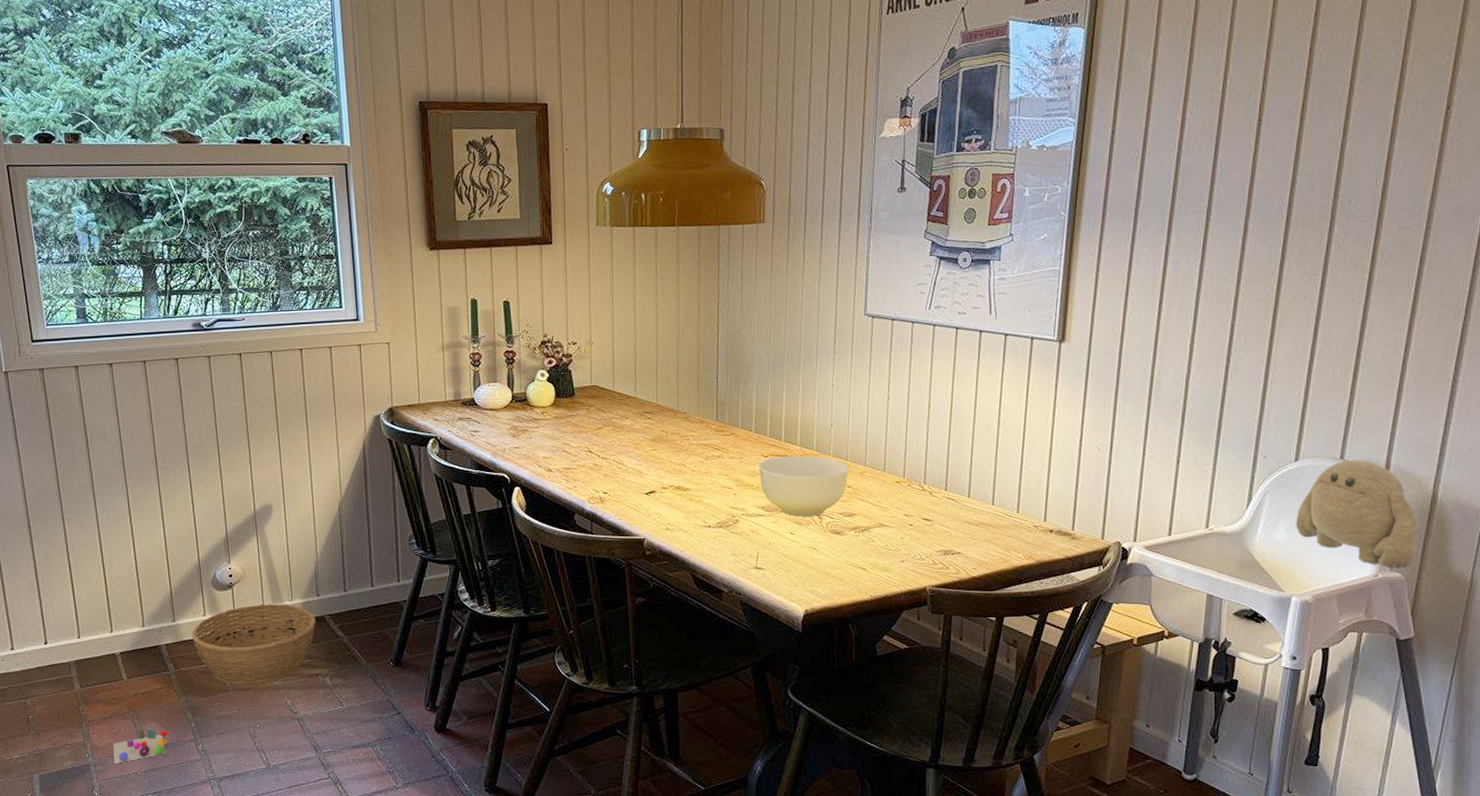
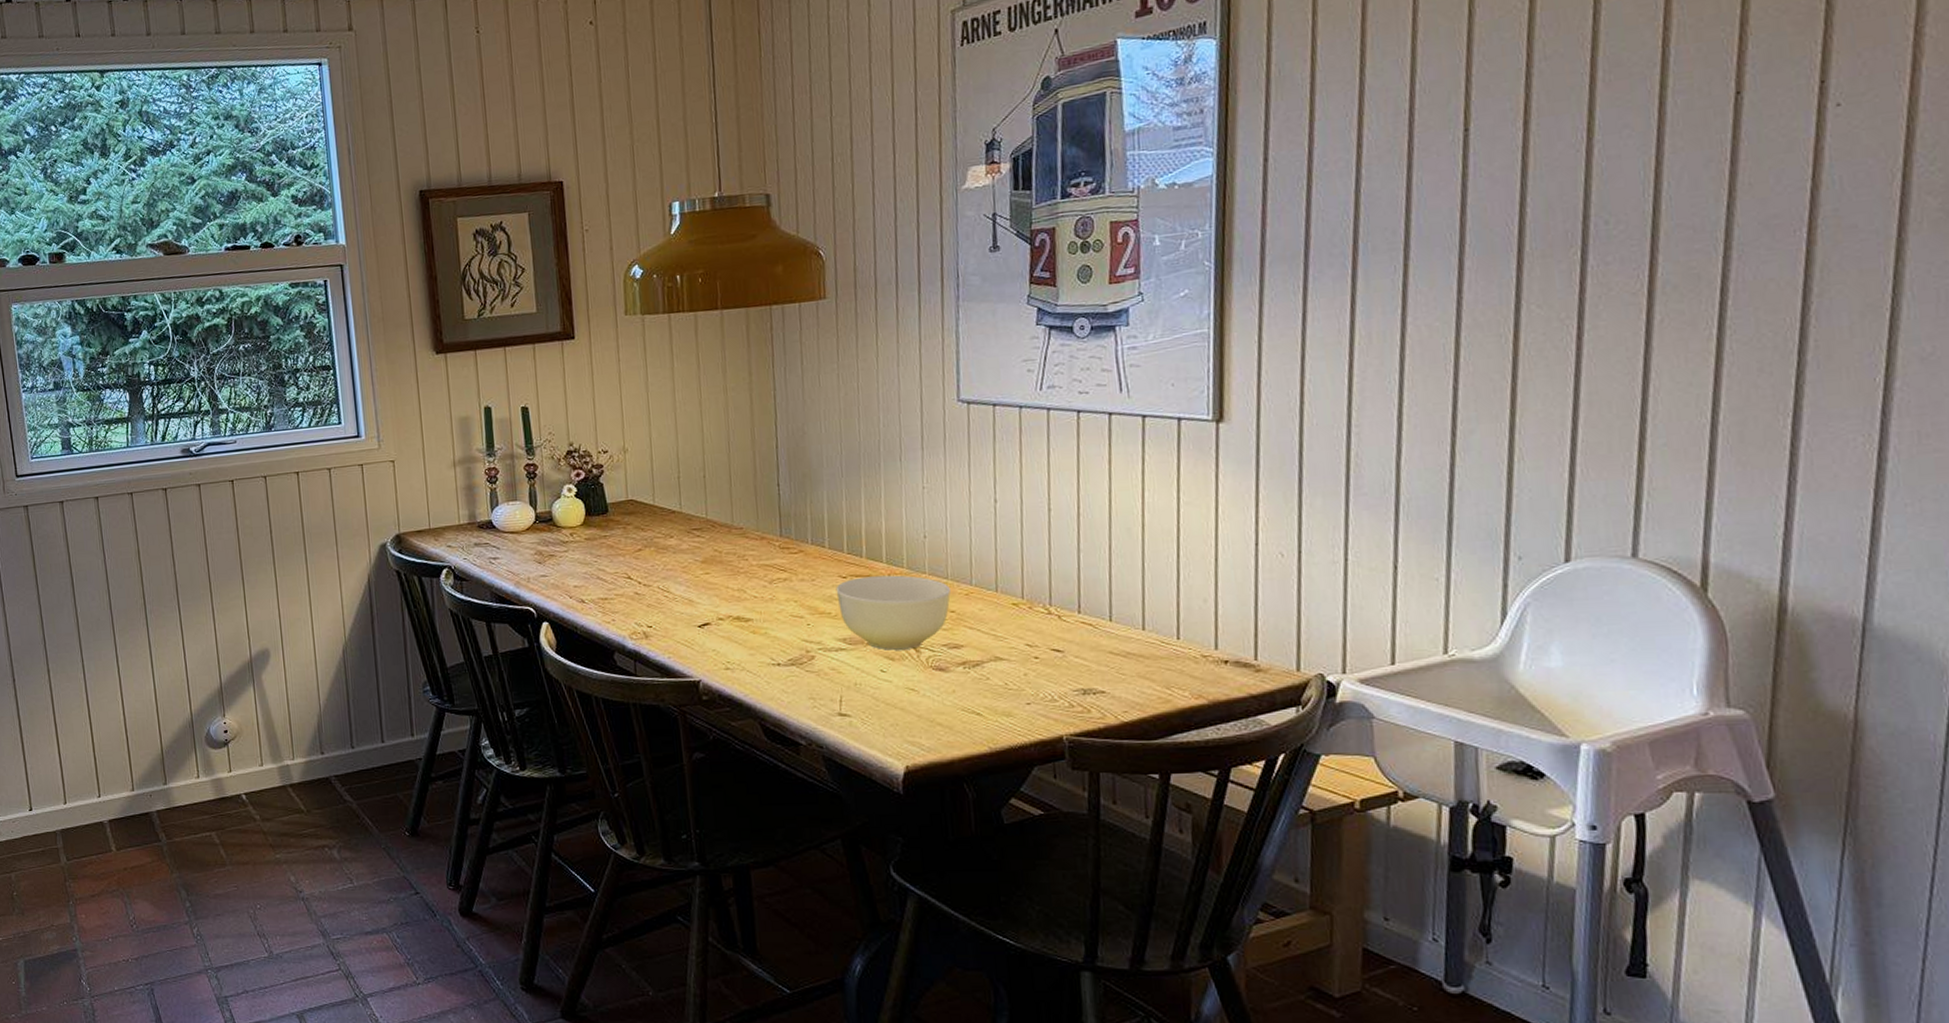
toy blocks: present [113,728,169,764] -> none [101,908,161,949]
basket: present [192,604,316,685] -> none [185,763,321,858]
stuffed toy: present [1296,460,1418,569] -> none [1575,558,1765,705]

